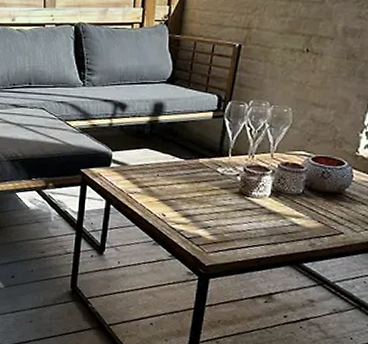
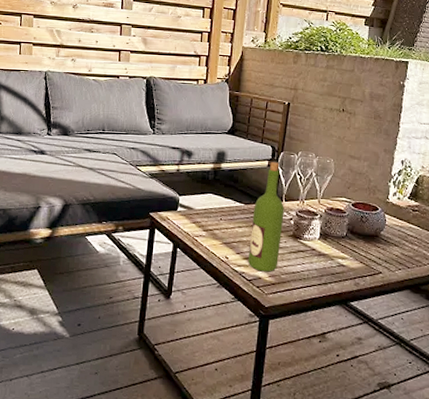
wine bottle: none [187,112,230,231] -> present [247,161,284,272]

